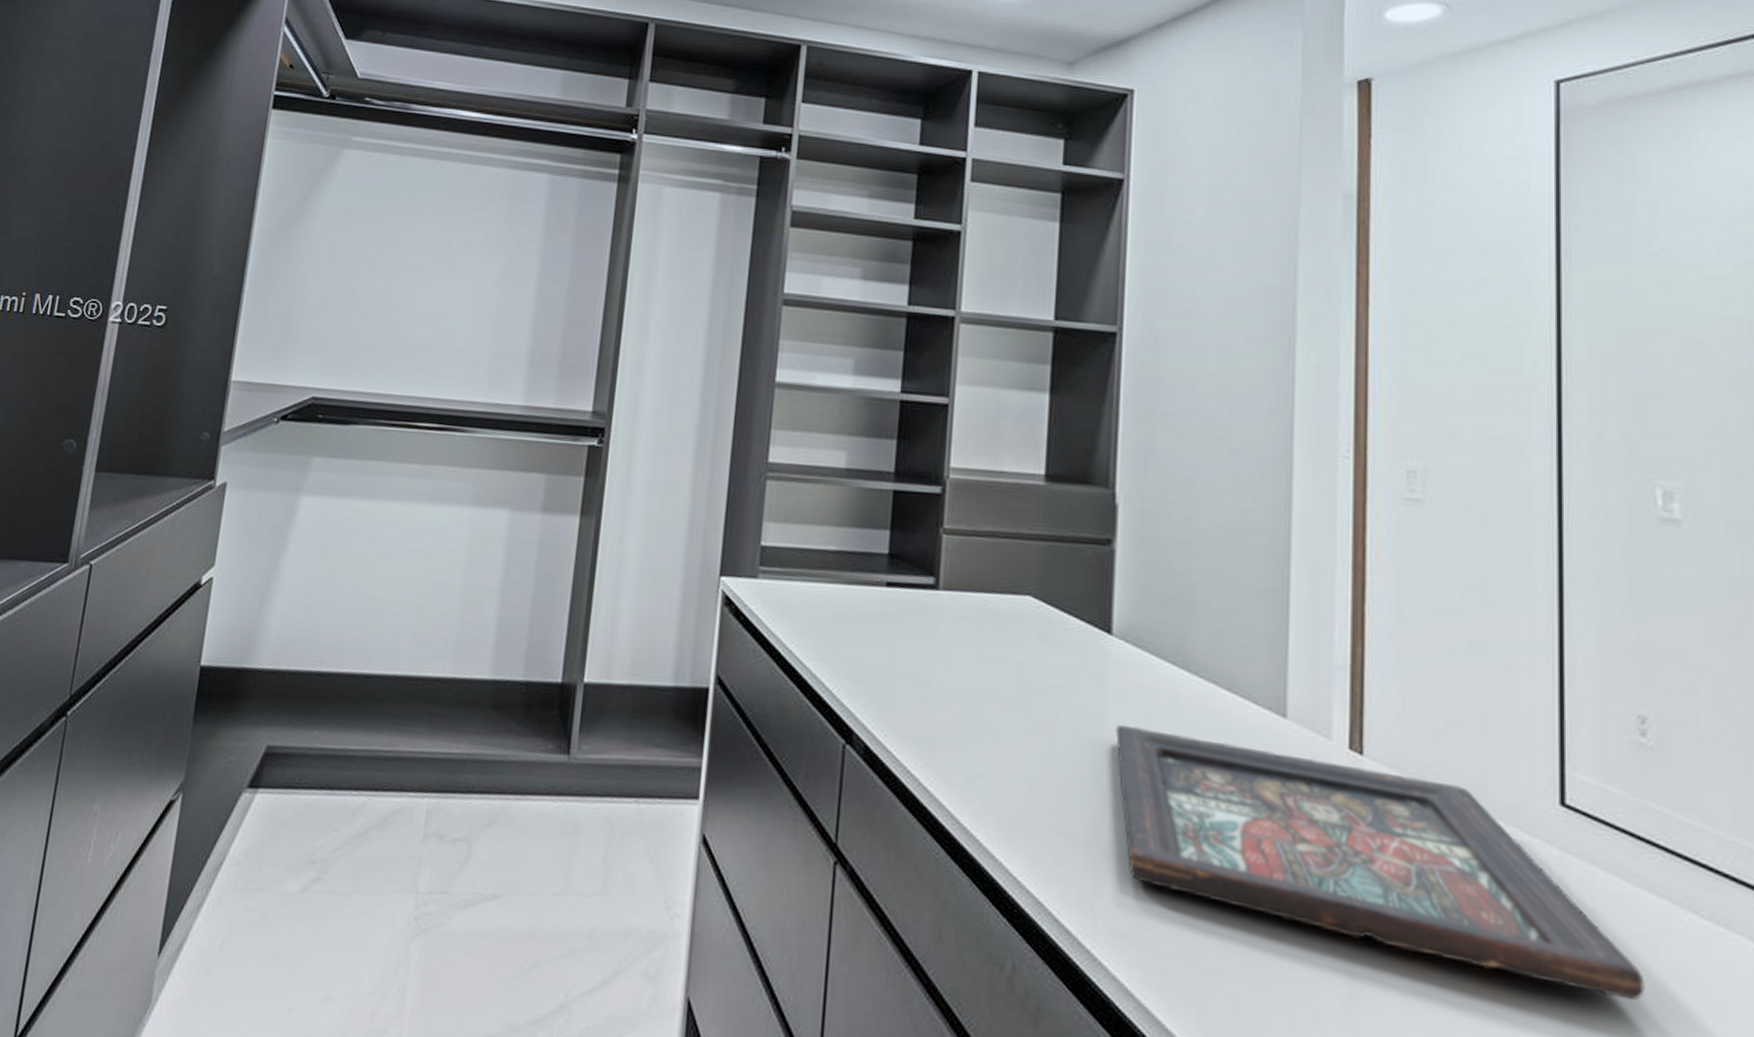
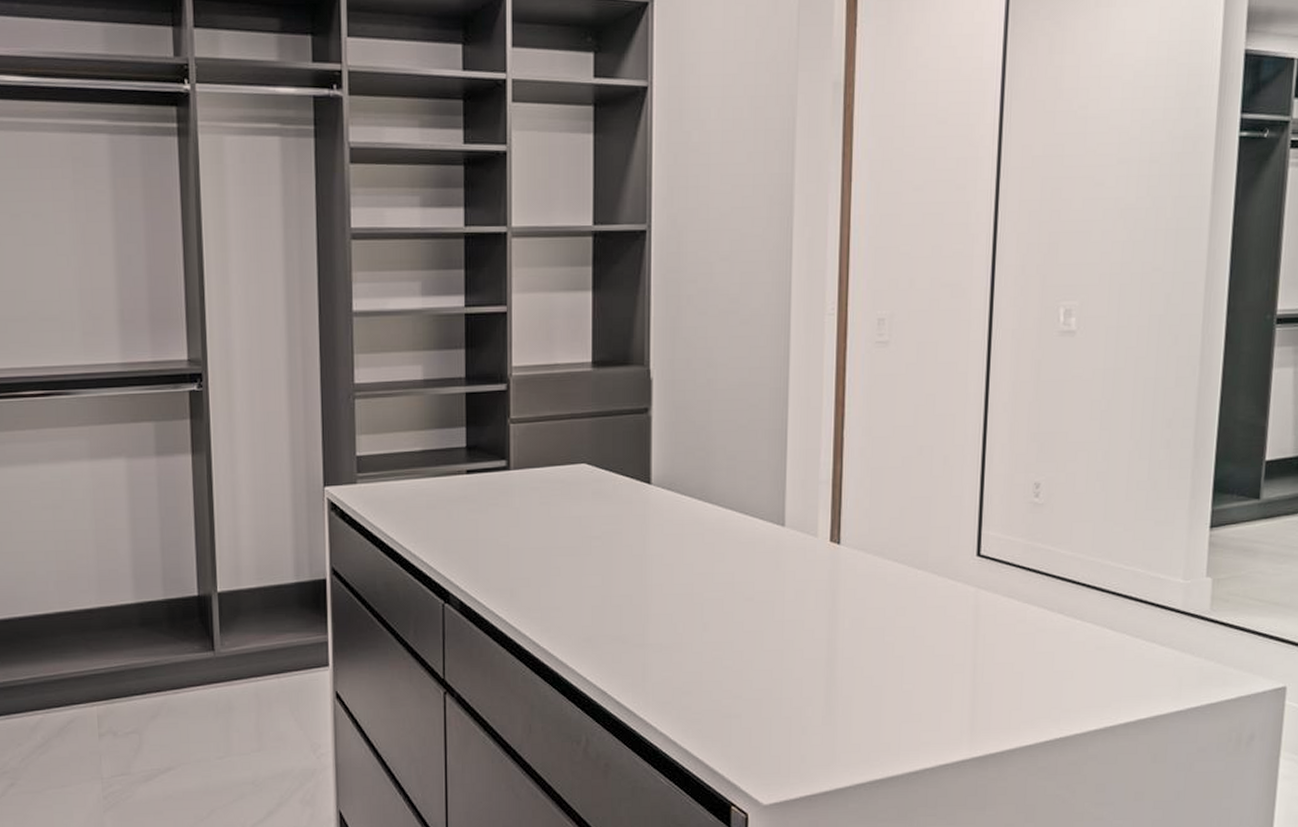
decorative tray: present [1116,725,1645,1001] -> none [657,551,1025,680]

